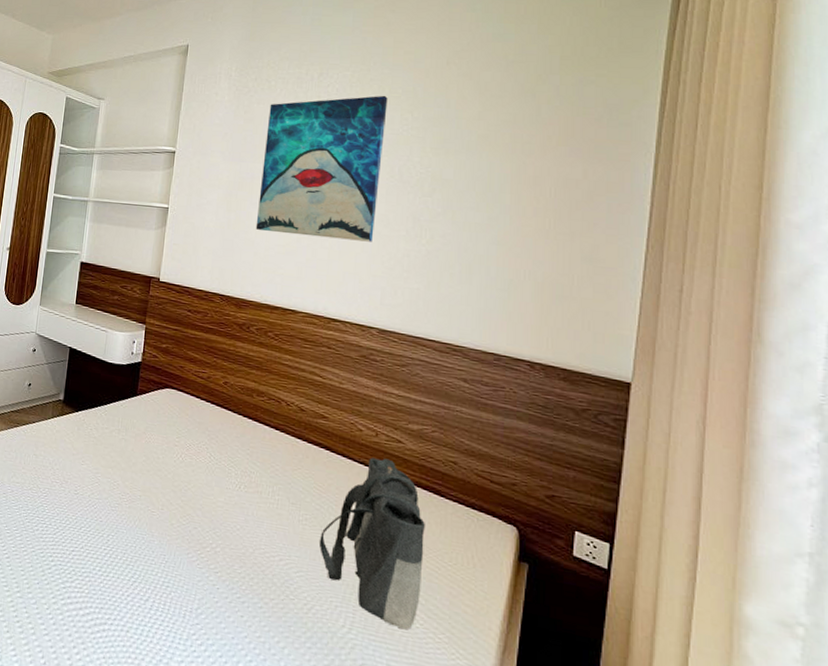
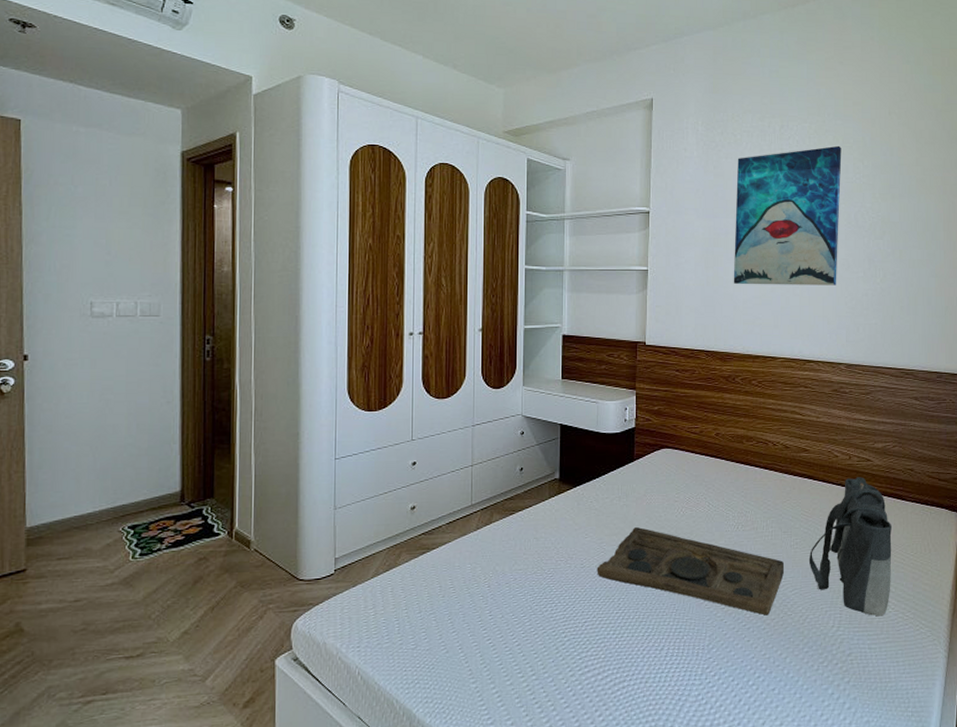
decorative tray: none [89,464,290,593] -> present [597,527,785,616]

